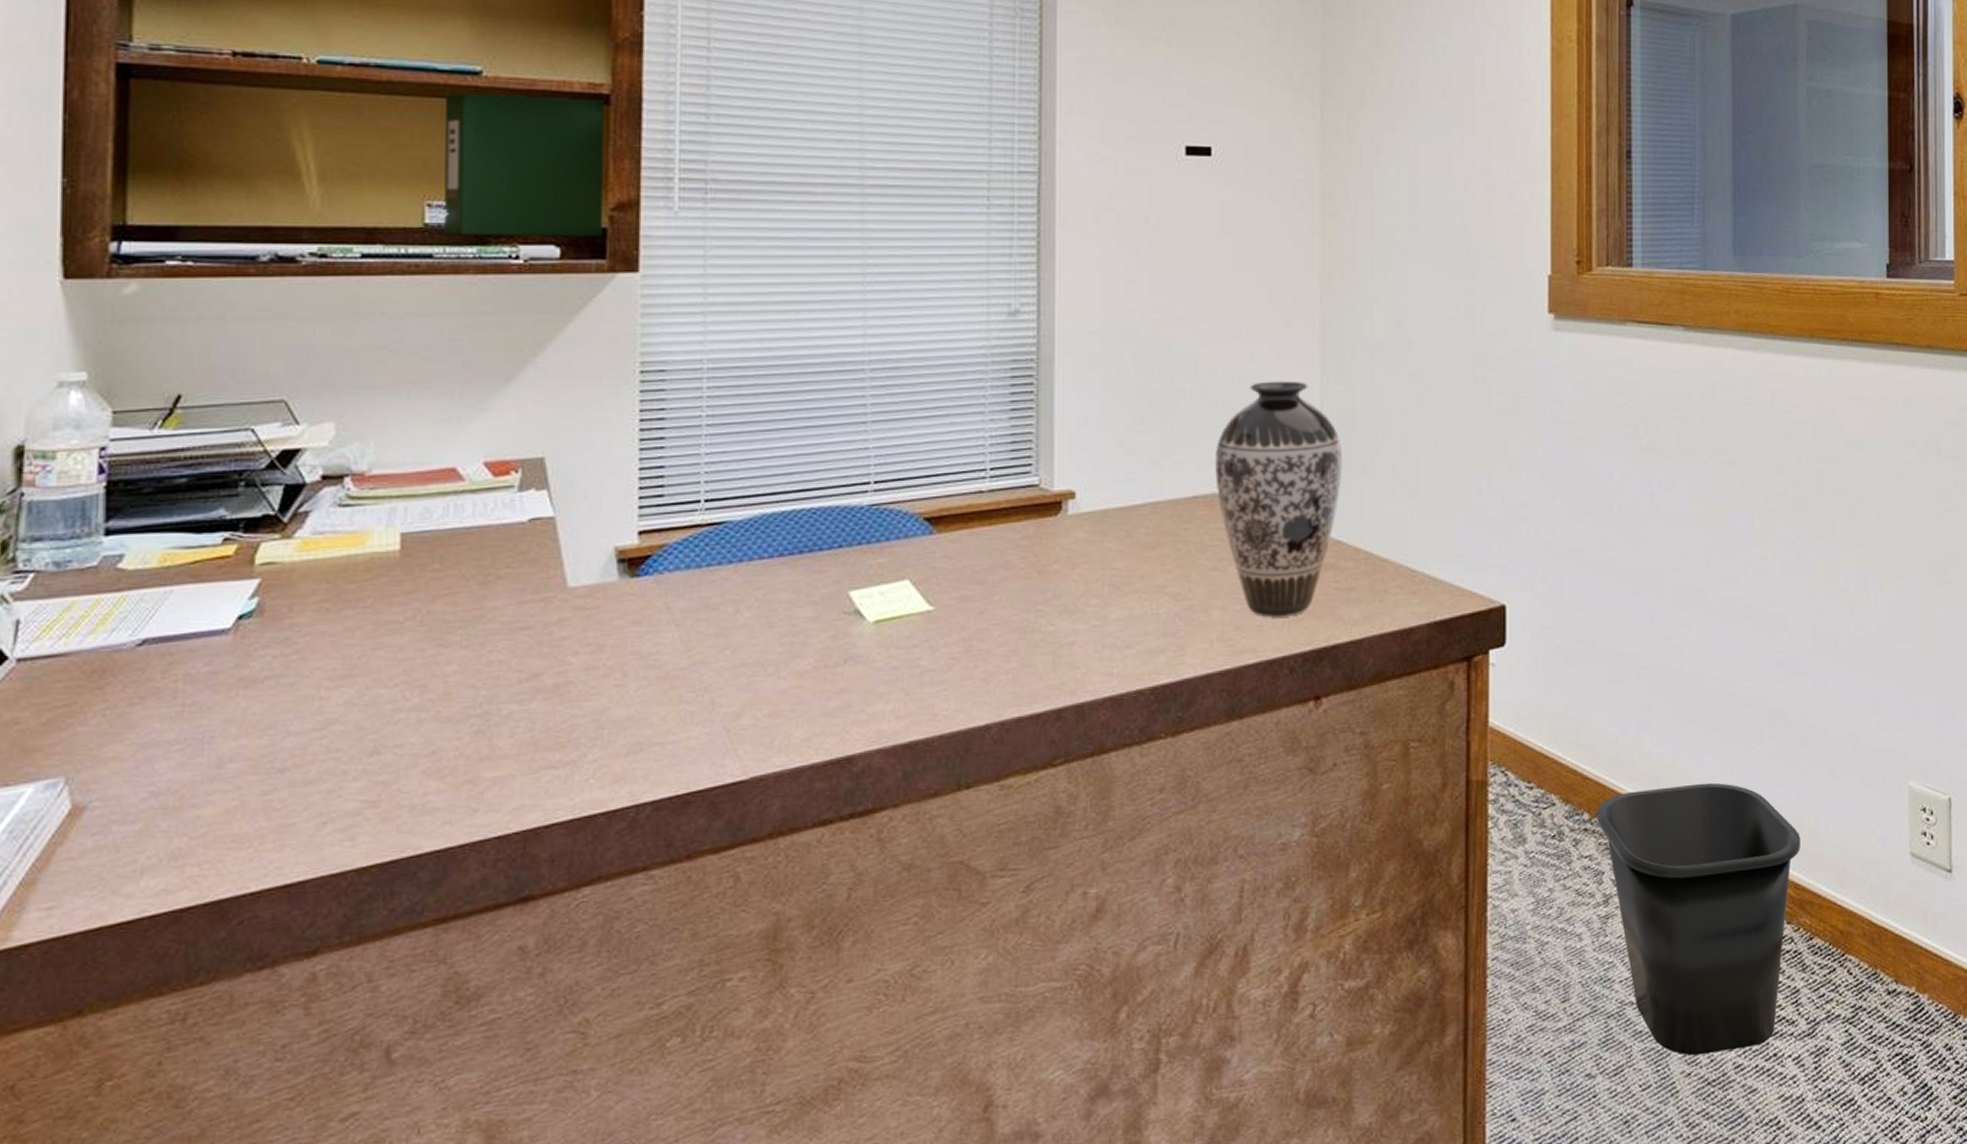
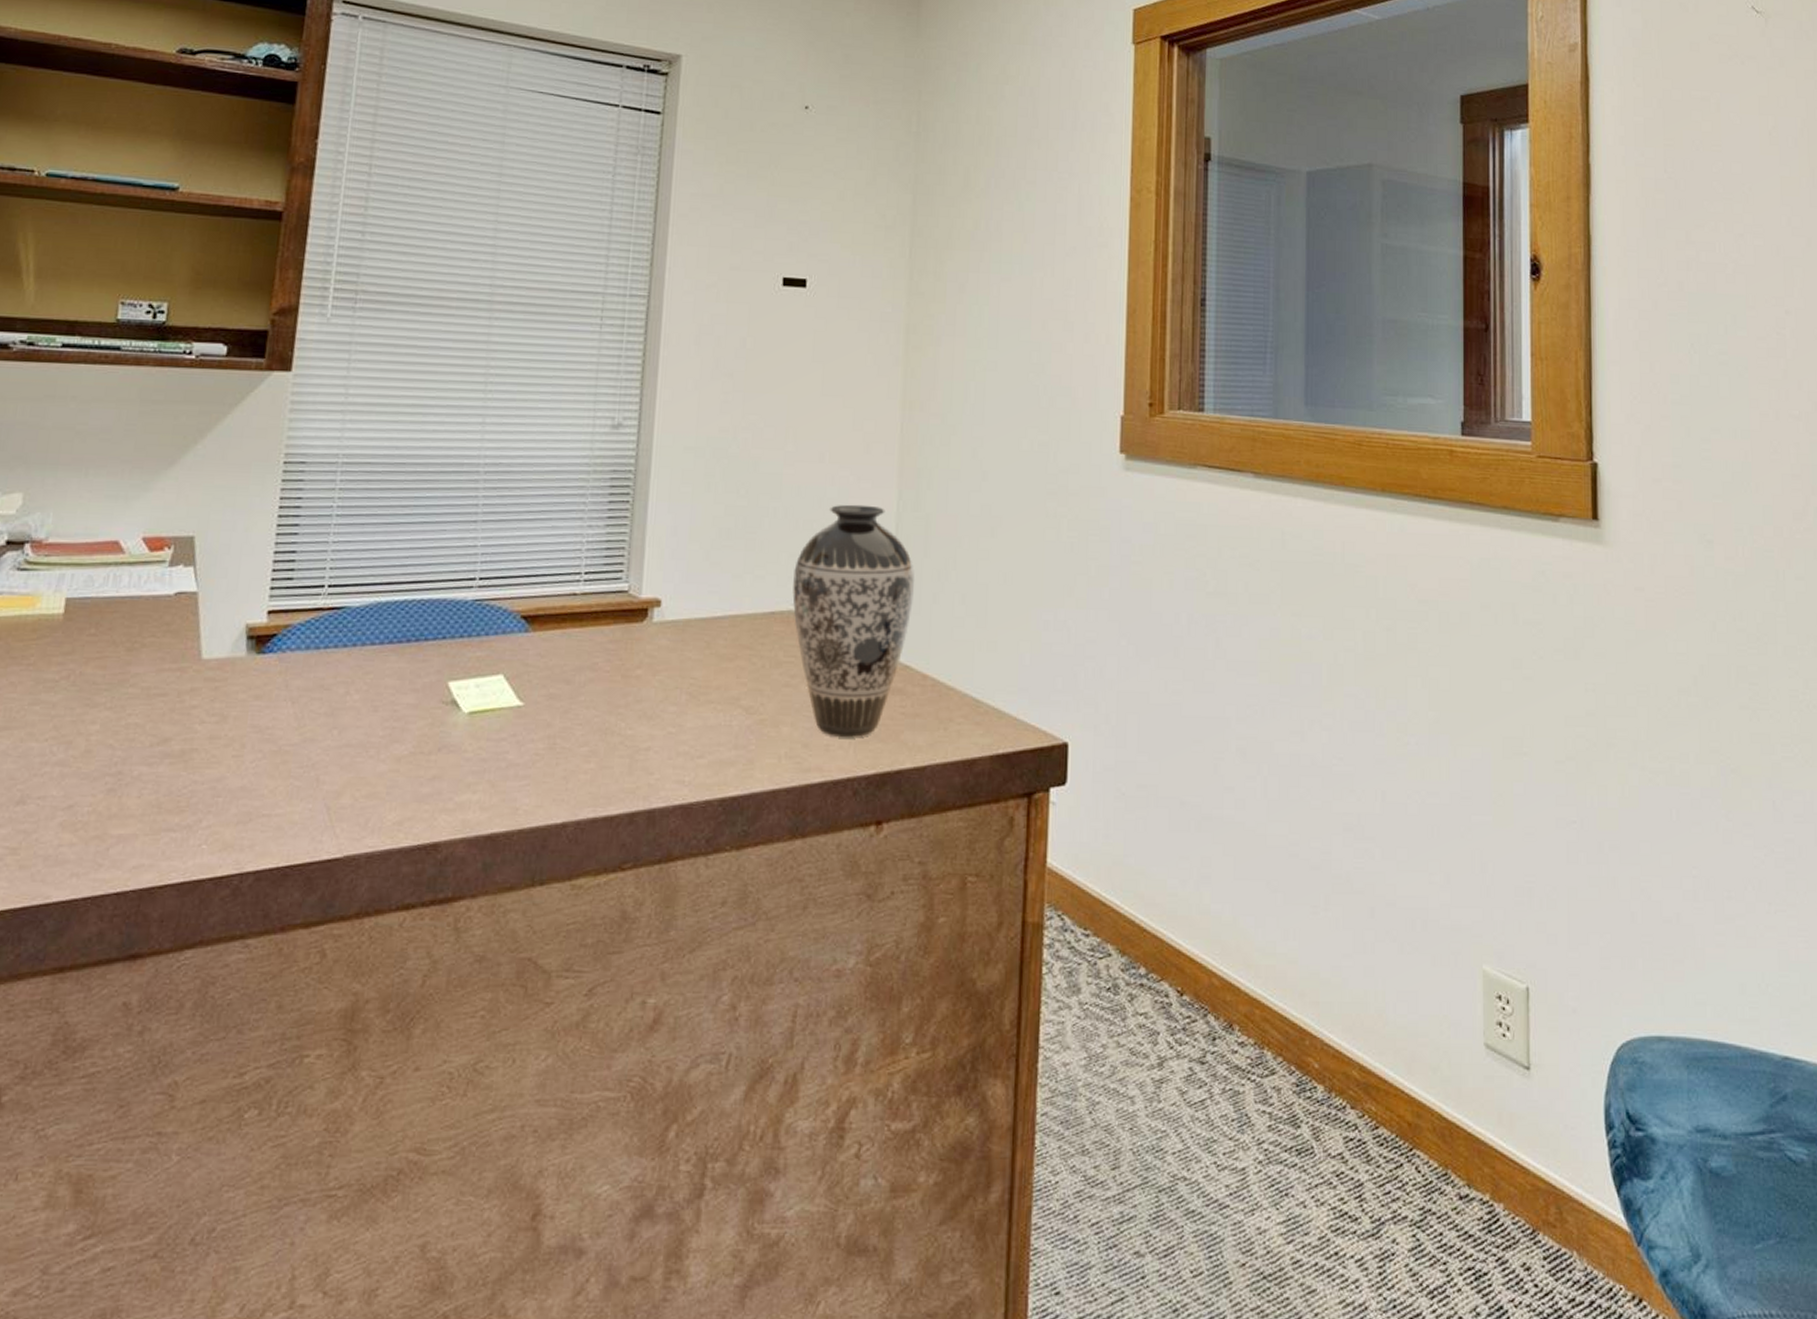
binder: present [444,91,604,237] -> none [132,204,277,338]
waste bin: present [1597,782,1801,1056] -> none [1154,946,1366,1244]

